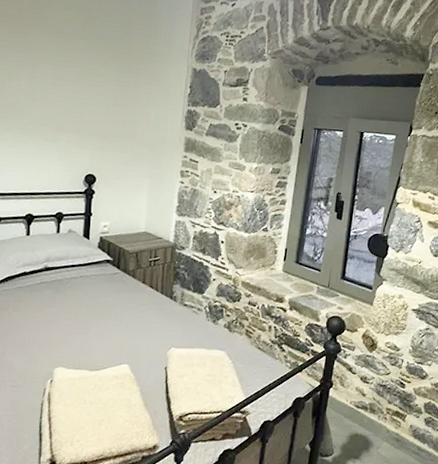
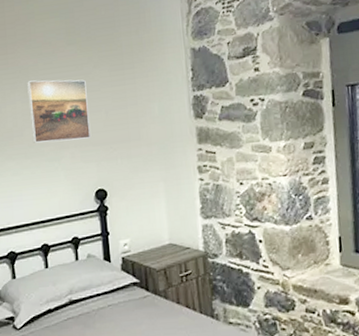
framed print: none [32,63,93,127] -> present [27,79,92,143]

